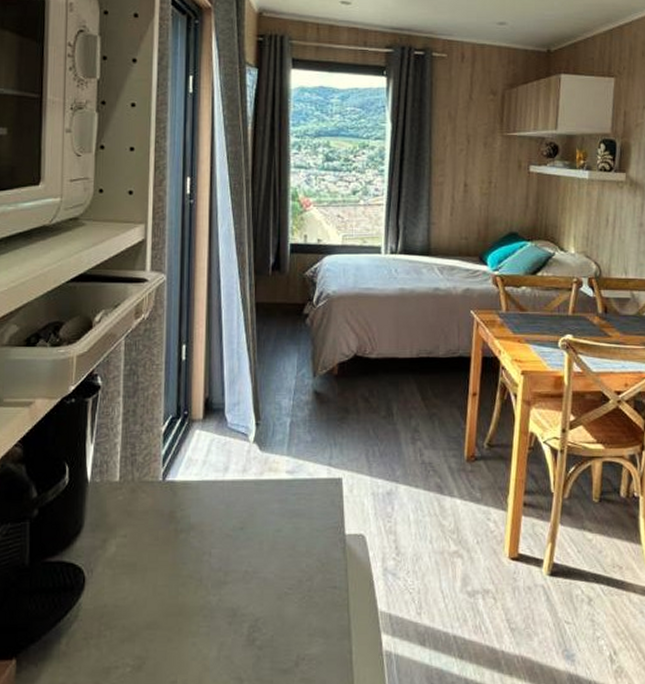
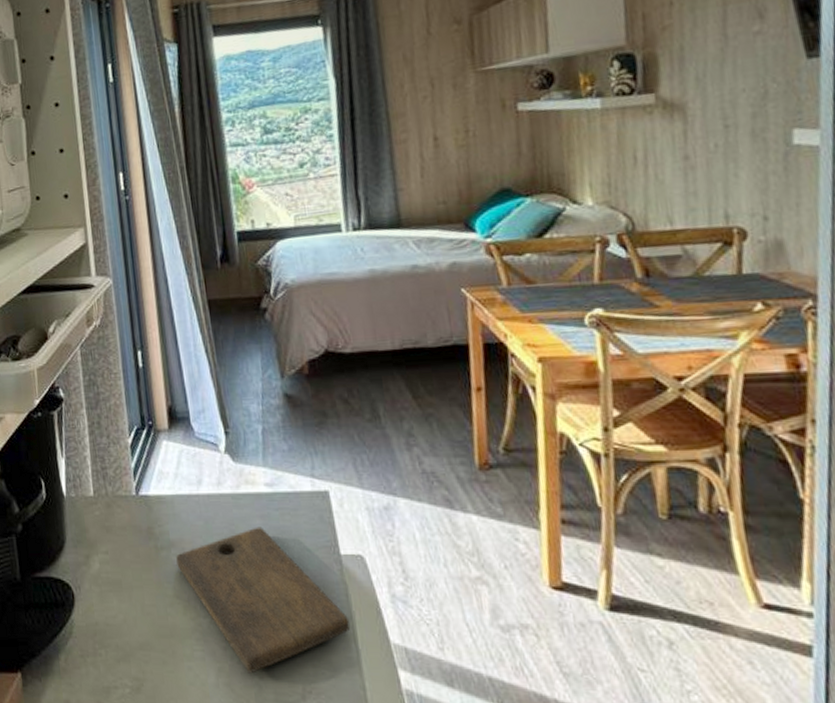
cutting board: none [194,510,346,645] -> present [176,527,351,674]

